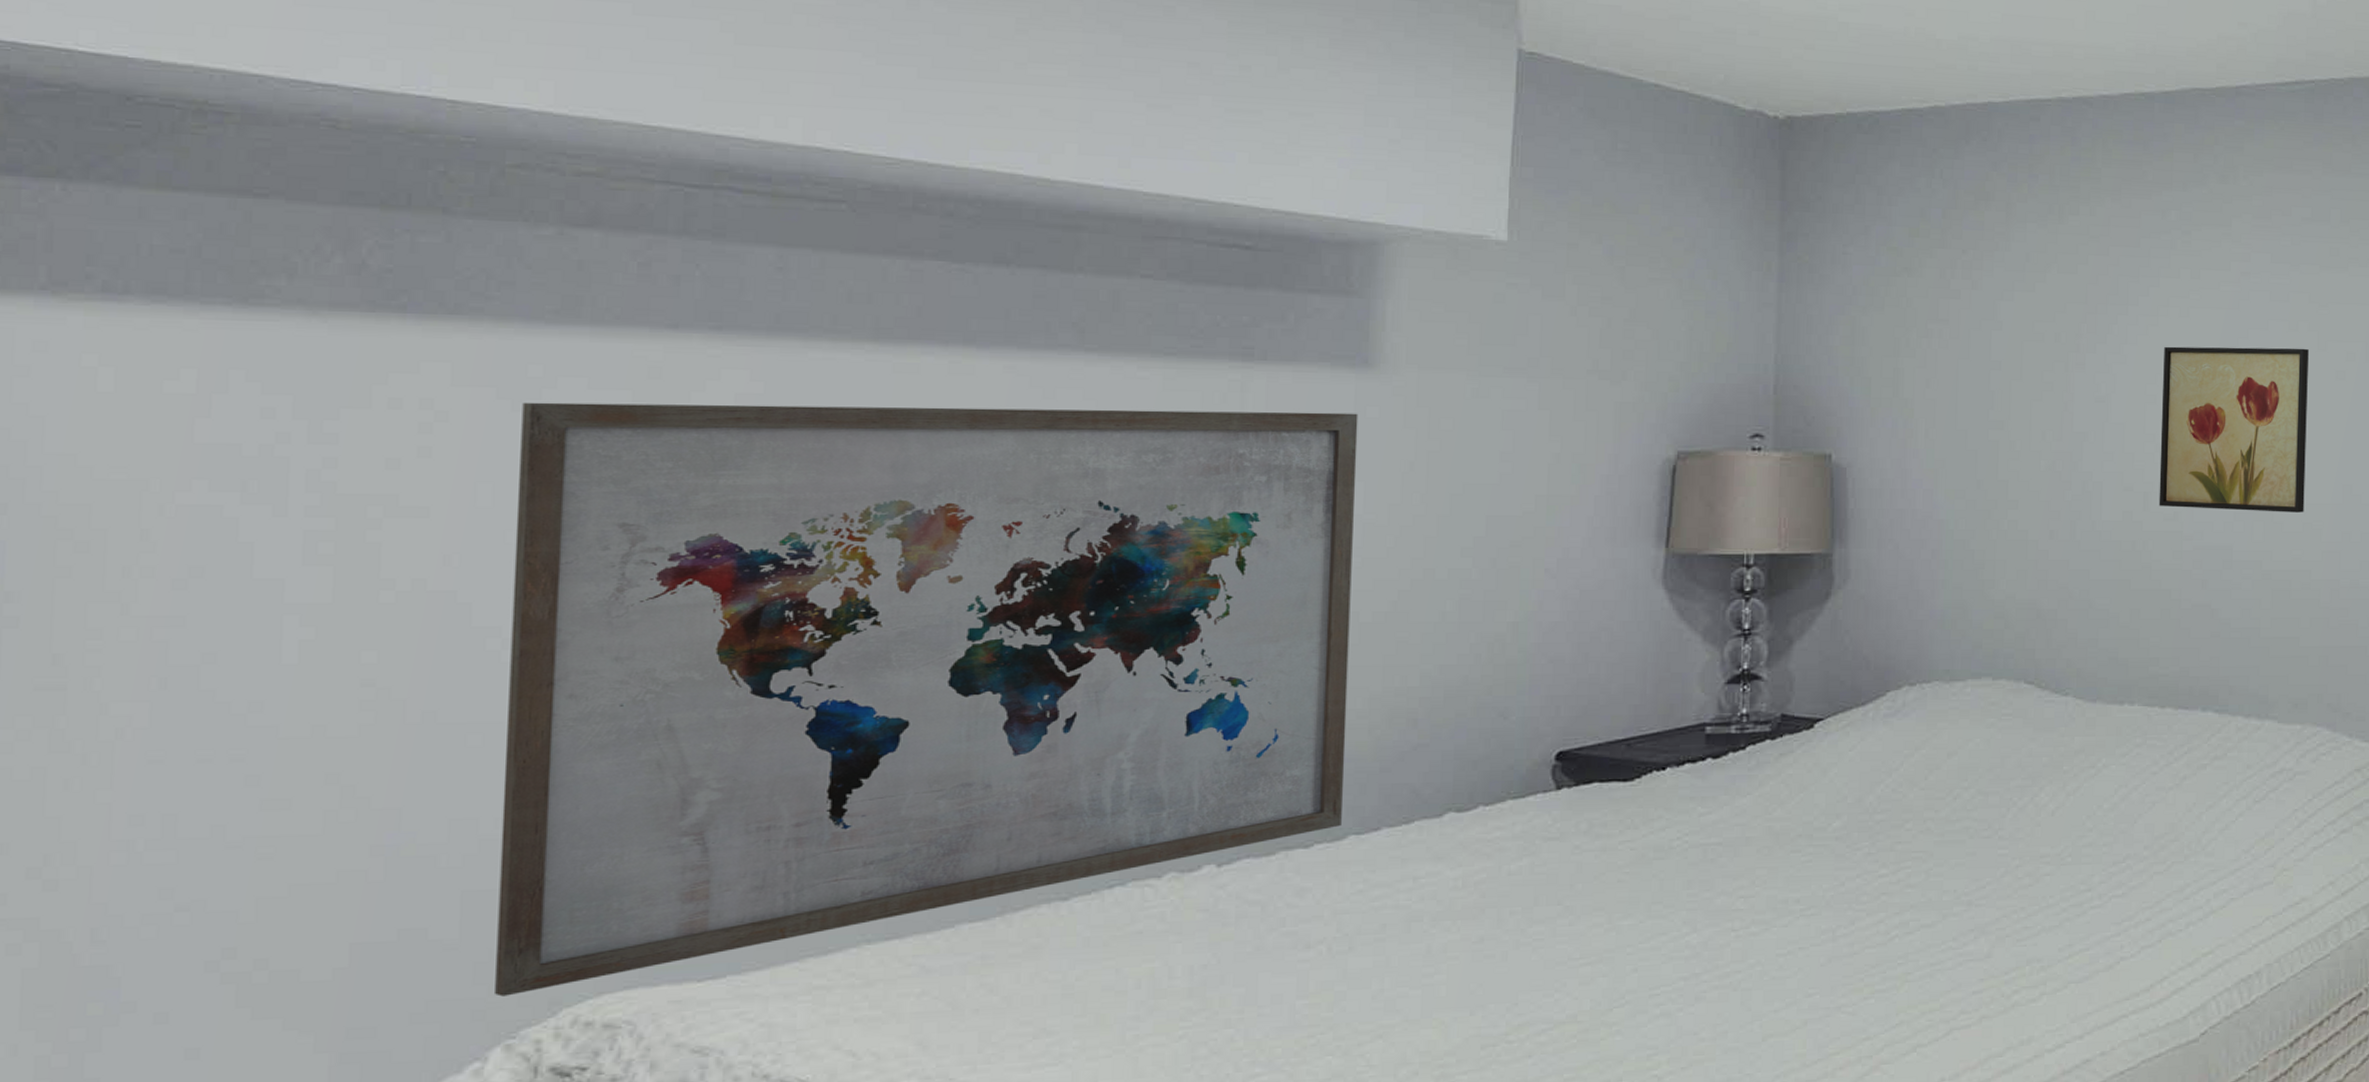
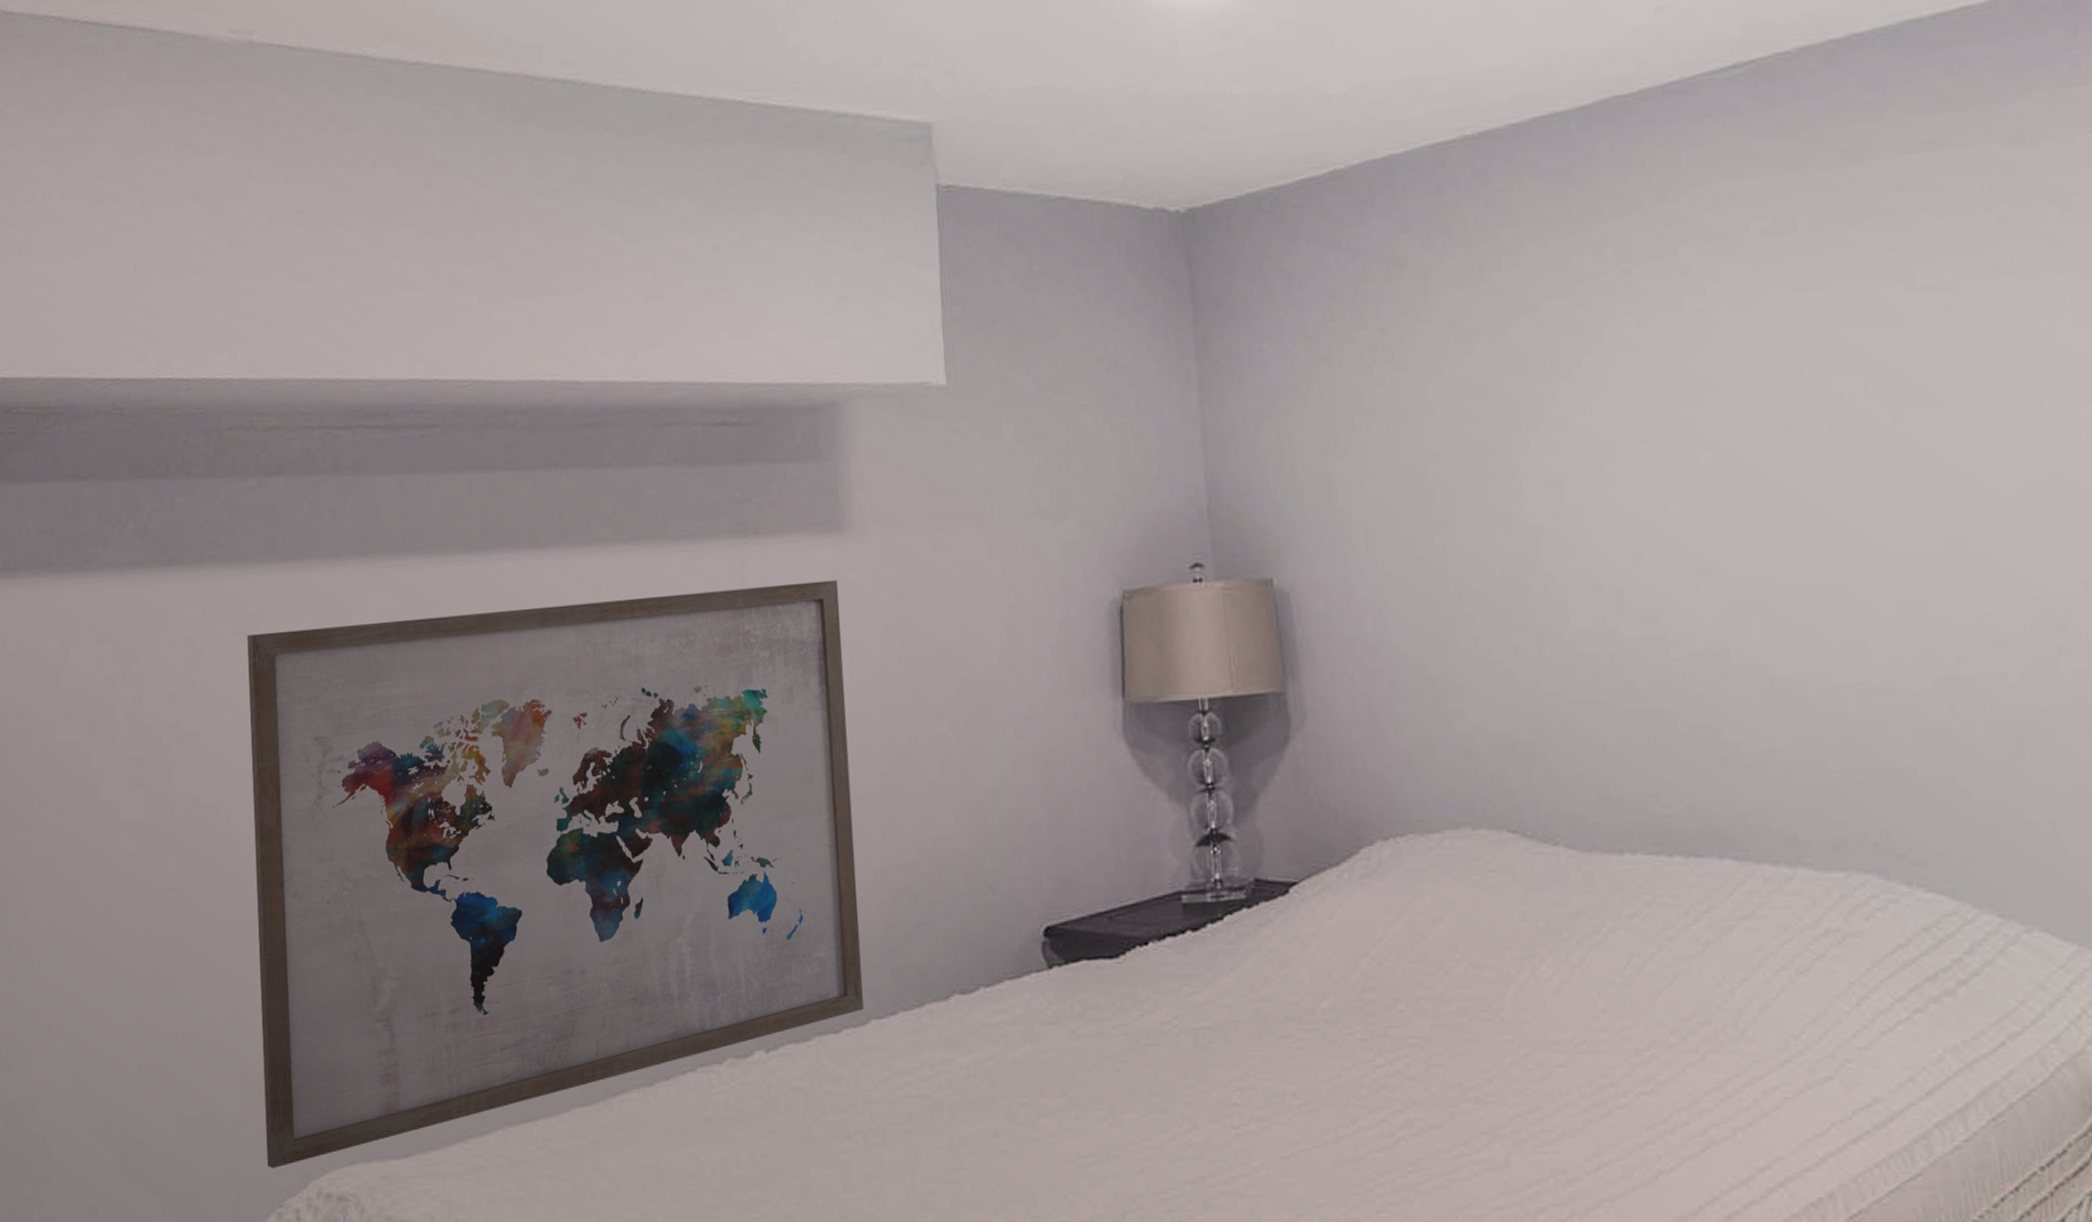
wall art: present [2158,346,2309,513] -> none [1617,392,1813,607]

